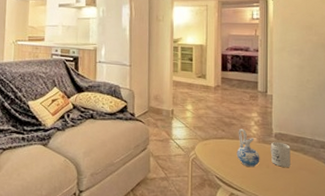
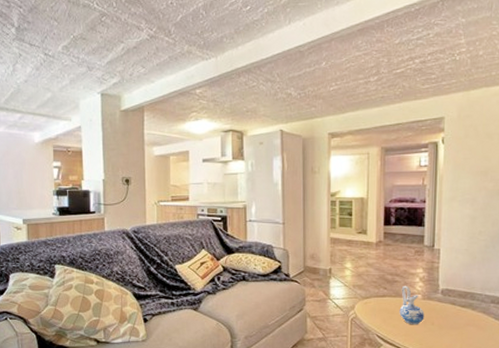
mug: present [270,141,291,167] -> none [436,298,458,324]

